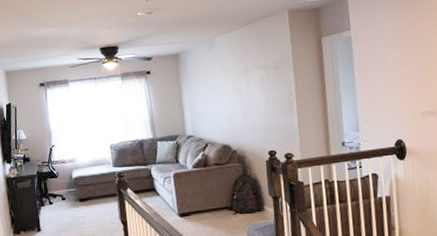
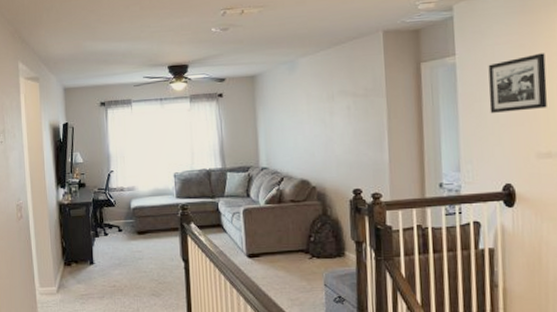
picture frame: none [378,25,429,79] -> present [488,53,547,113]

